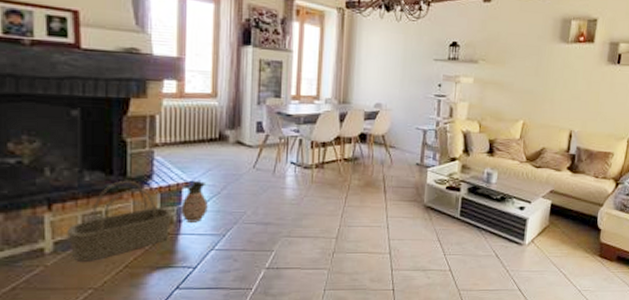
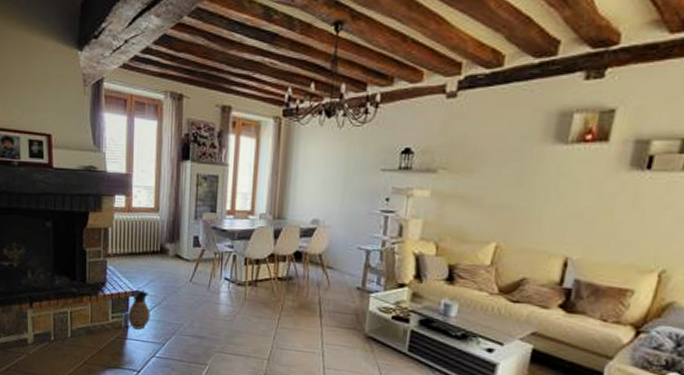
basket: present [67,180,173,261] -> none [43,285,122,354]

